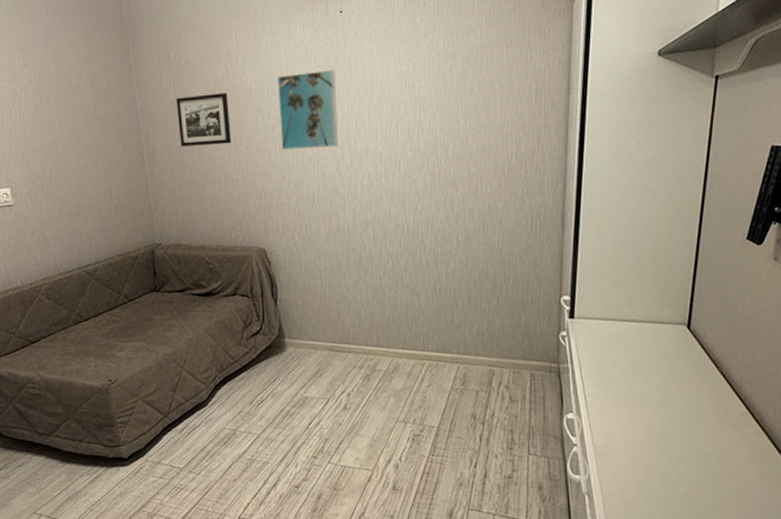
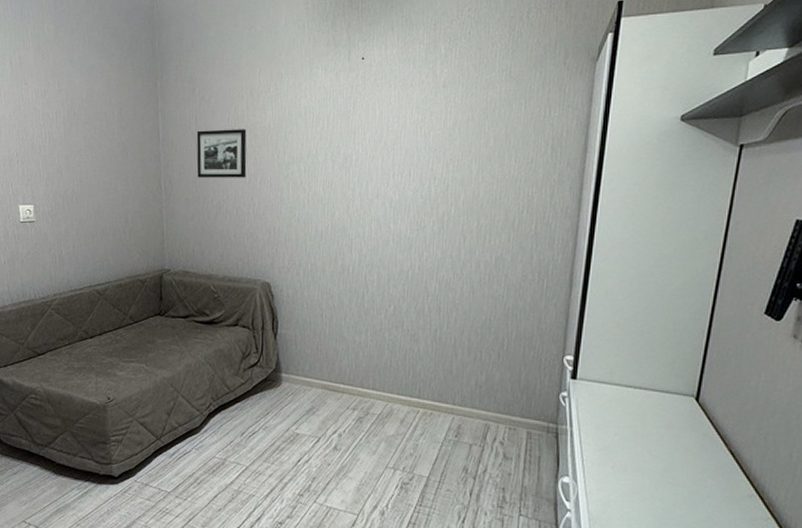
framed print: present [277,70,339,150] -> none [294,114,353,188]

